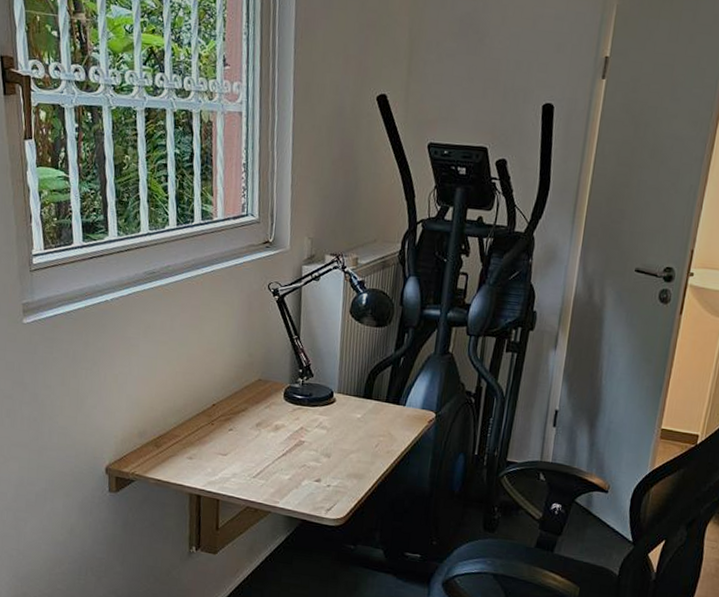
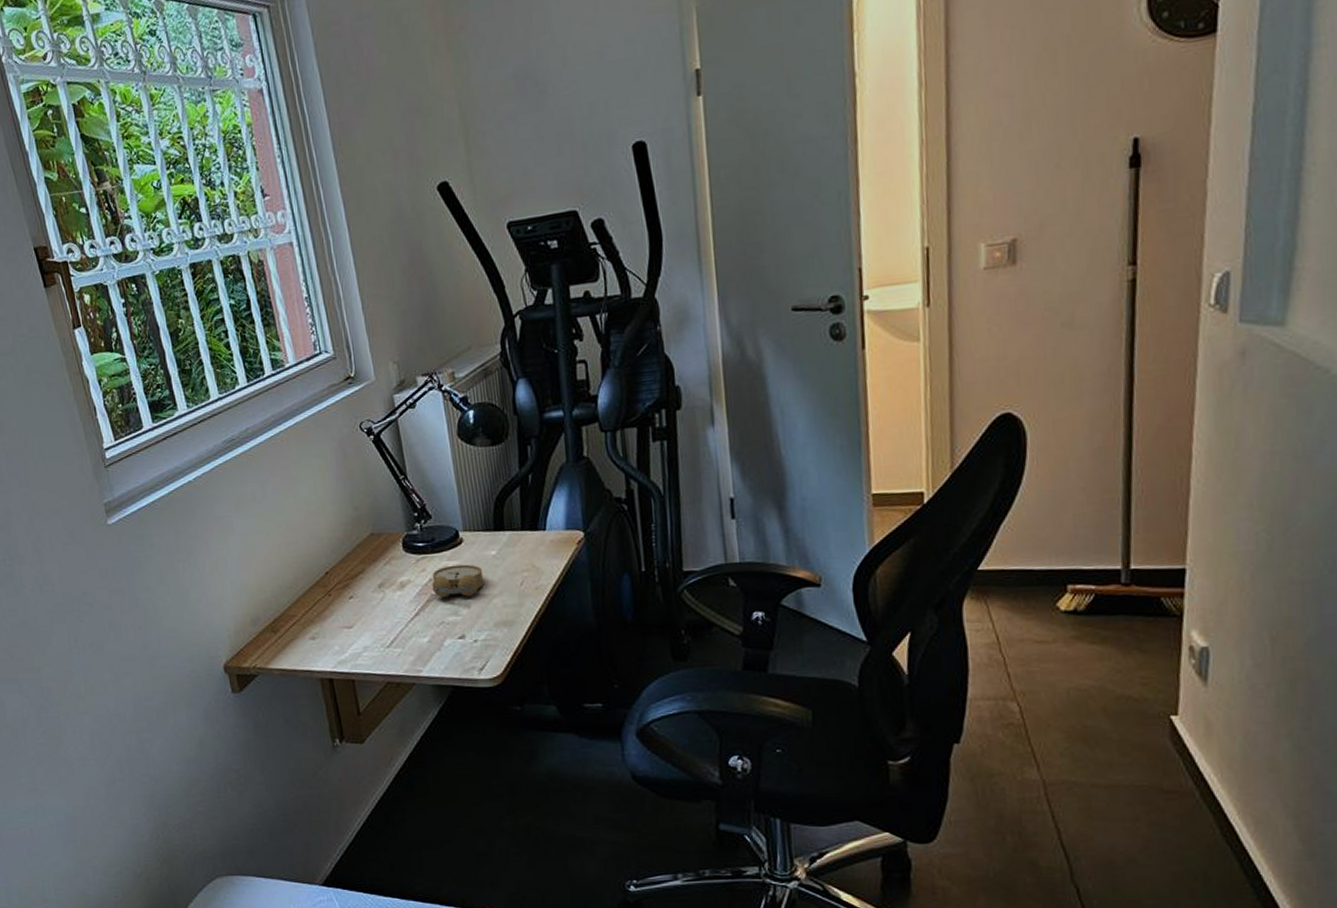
alarm clock: none [301,419,347,449] -> present [431,564,484,597]

